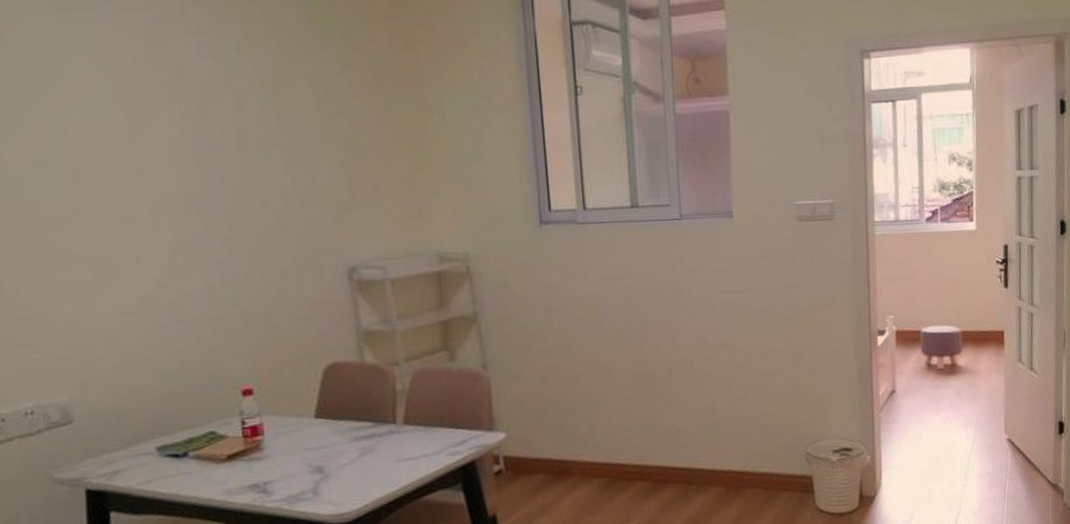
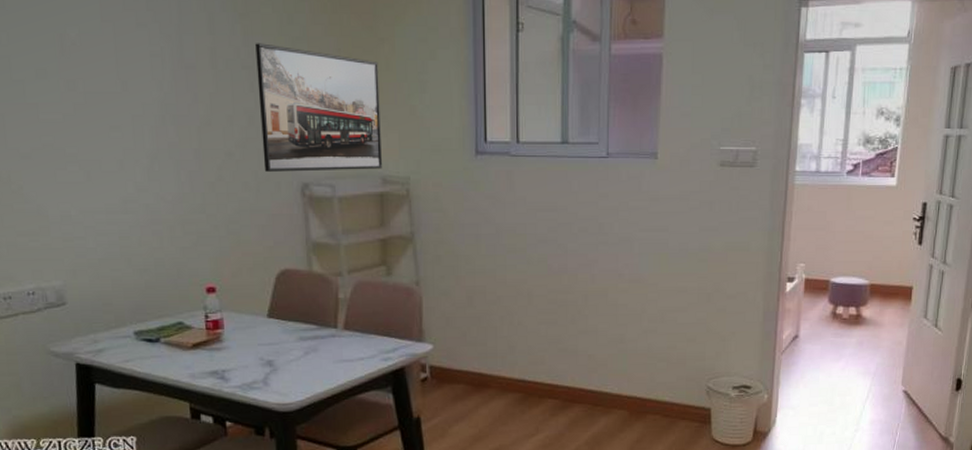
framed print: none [290,120,438,257] -> present [255,43,382,172]

